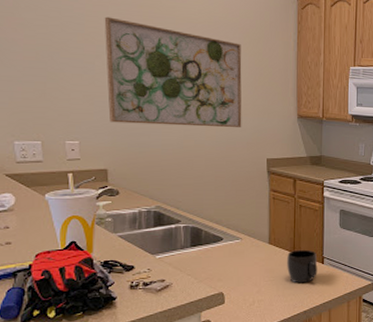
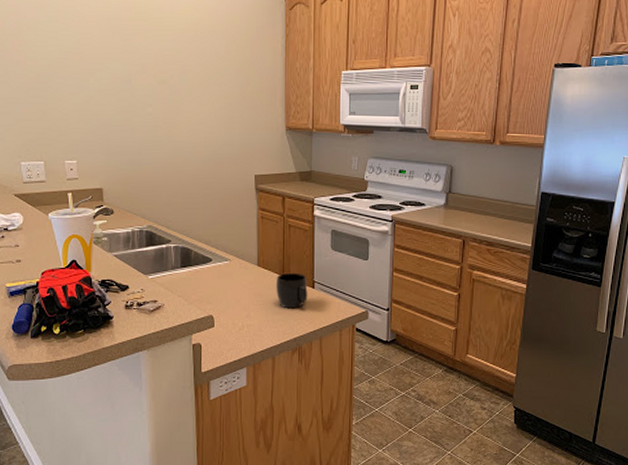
wall art: present [104,16,242,128] -> none [97,33,230,143]

